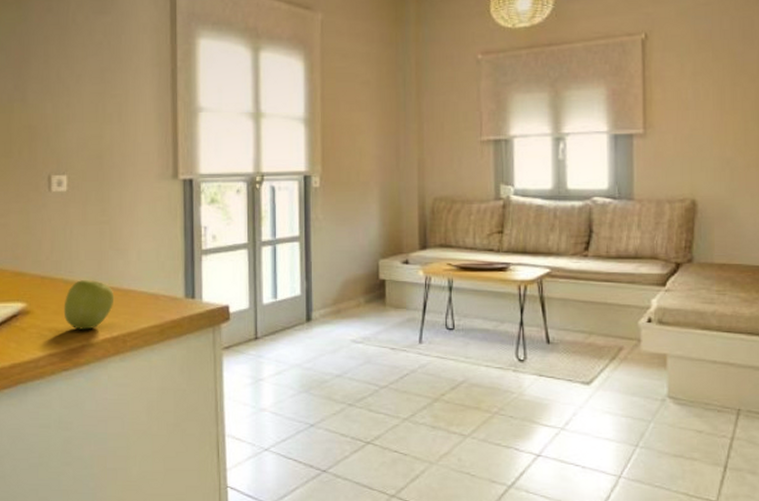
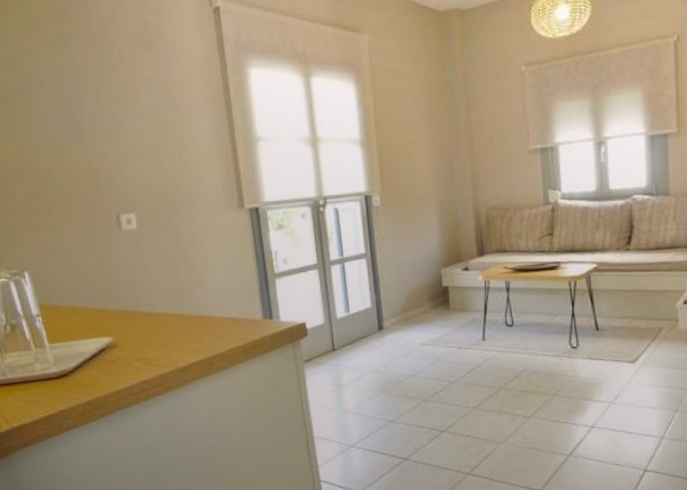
apple: present [63,280,115,330] -> none [149,310,197,357]

